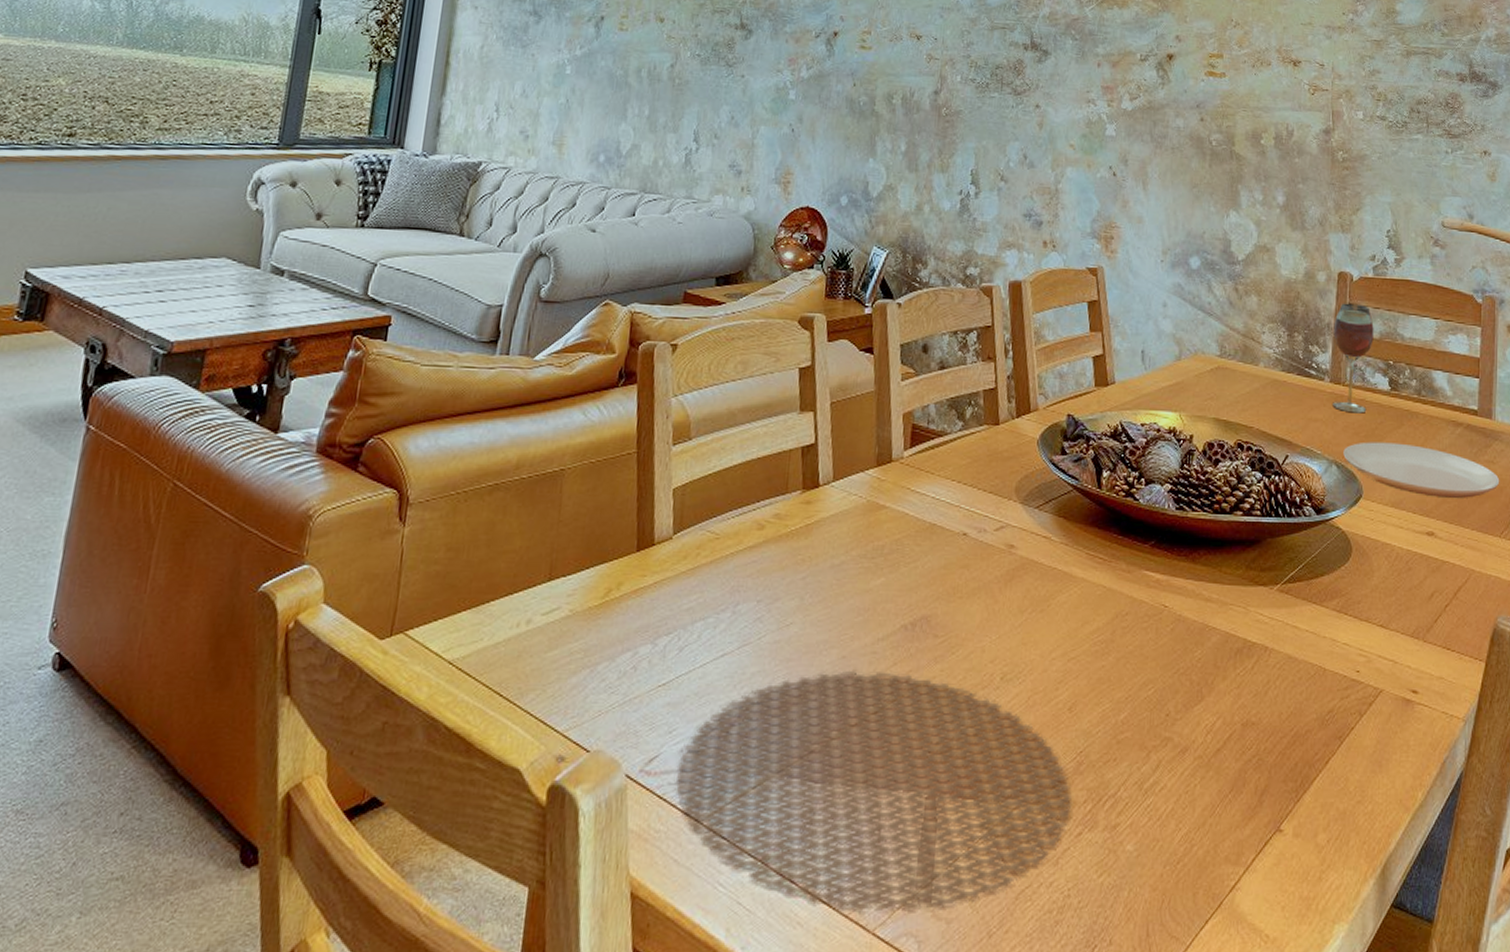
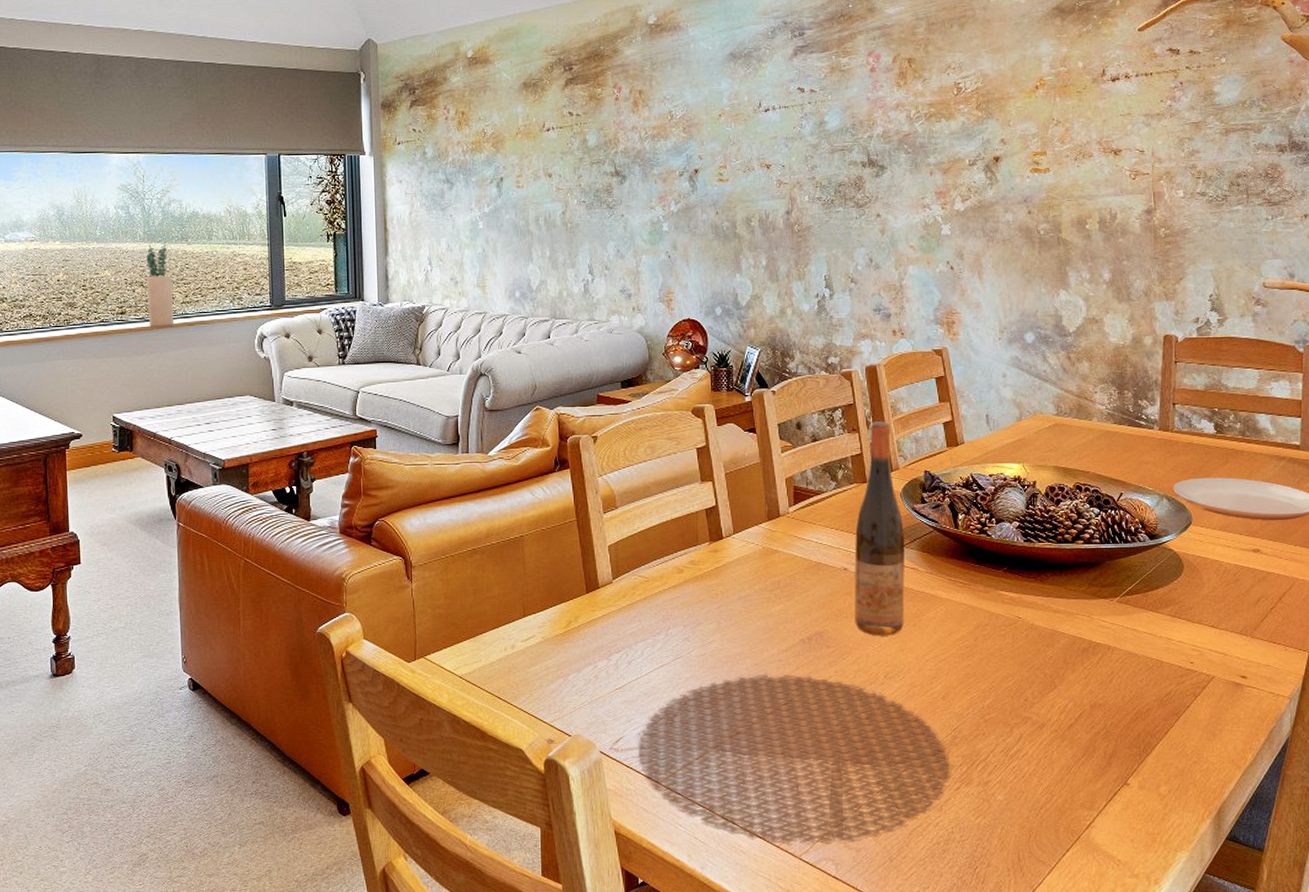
vase: none [104,48,154,160] -> present [146,240,174,328]
wine bottle: none [969,350,1039,624] -> present [854,421,905,636]
wineglass: present [1333,303,1374,414] -> none [1161,361,1199,455]

